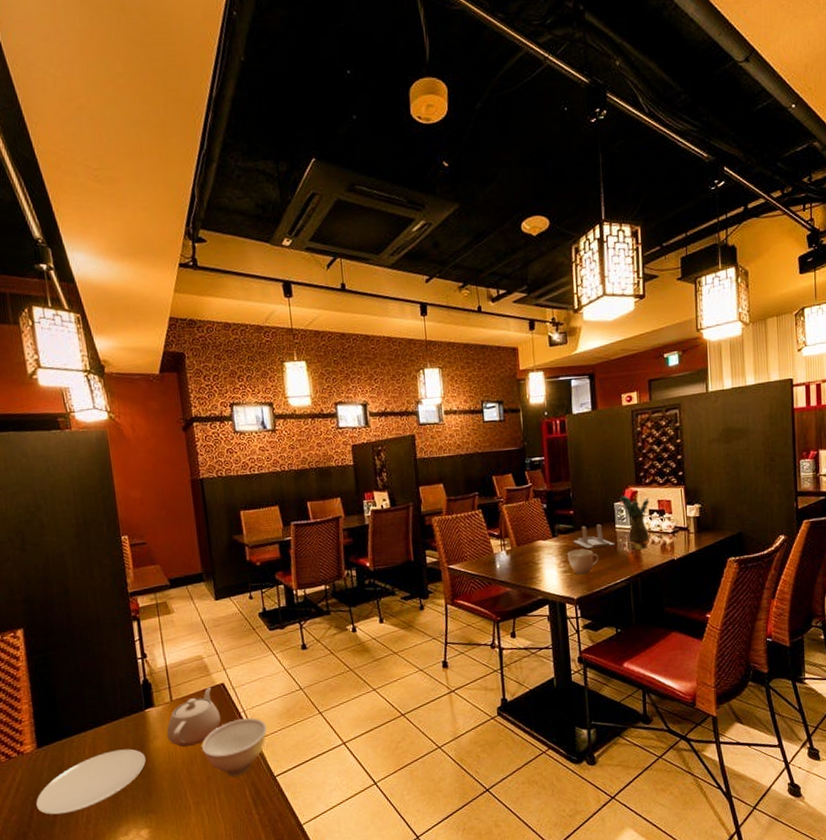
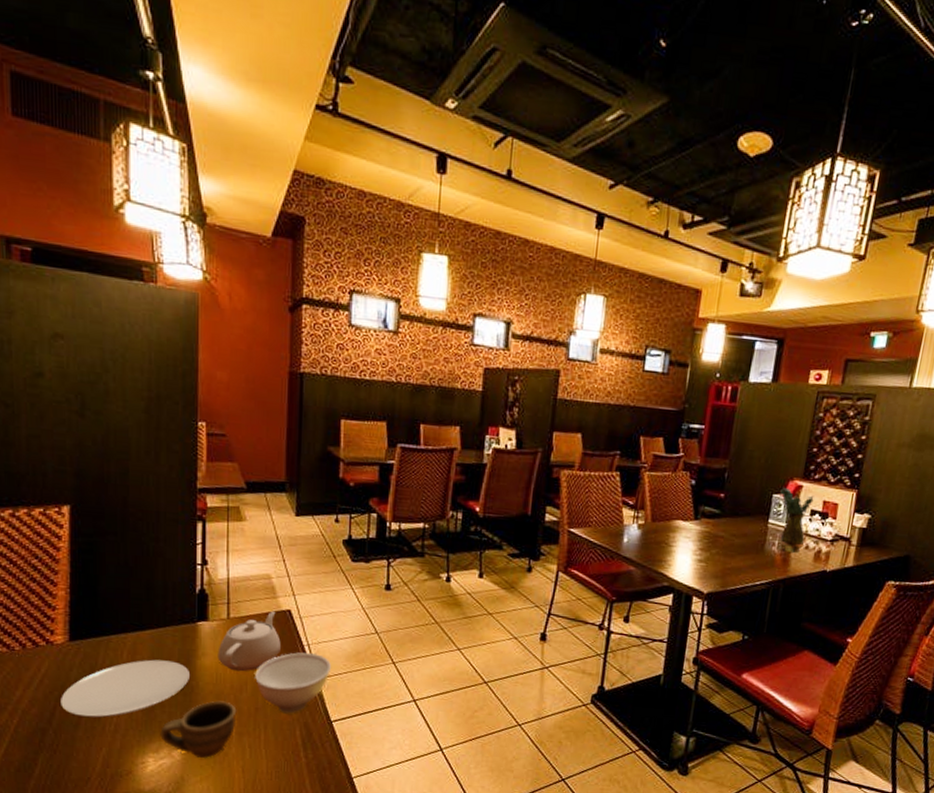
cup: none [127,776,192,833] -> present [160,700,237,759]
cup: present [568,549,599,575] -> none [706,538,742,569]
napkin holder: present [573,523,615,549] -> none [716,514,764,542]

